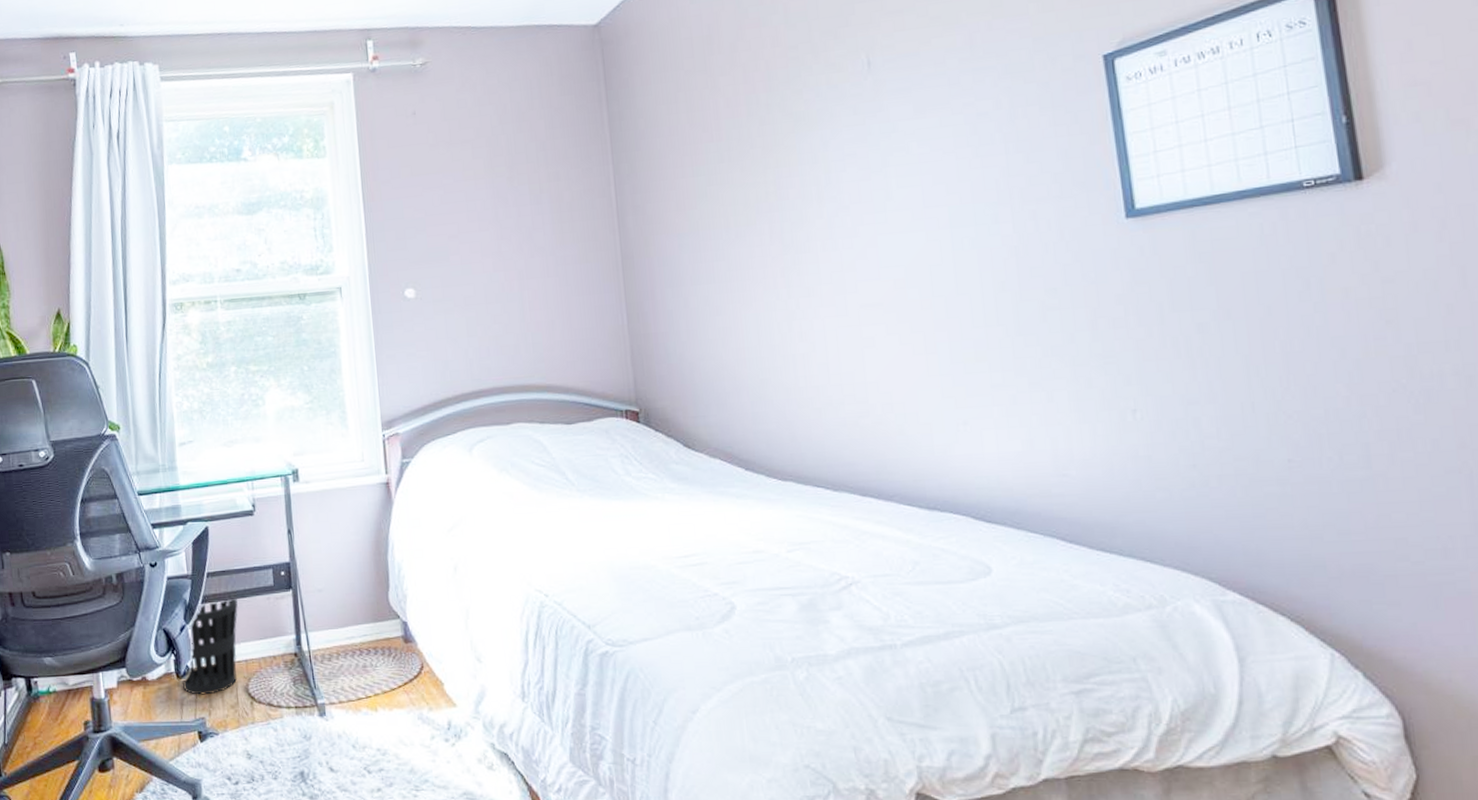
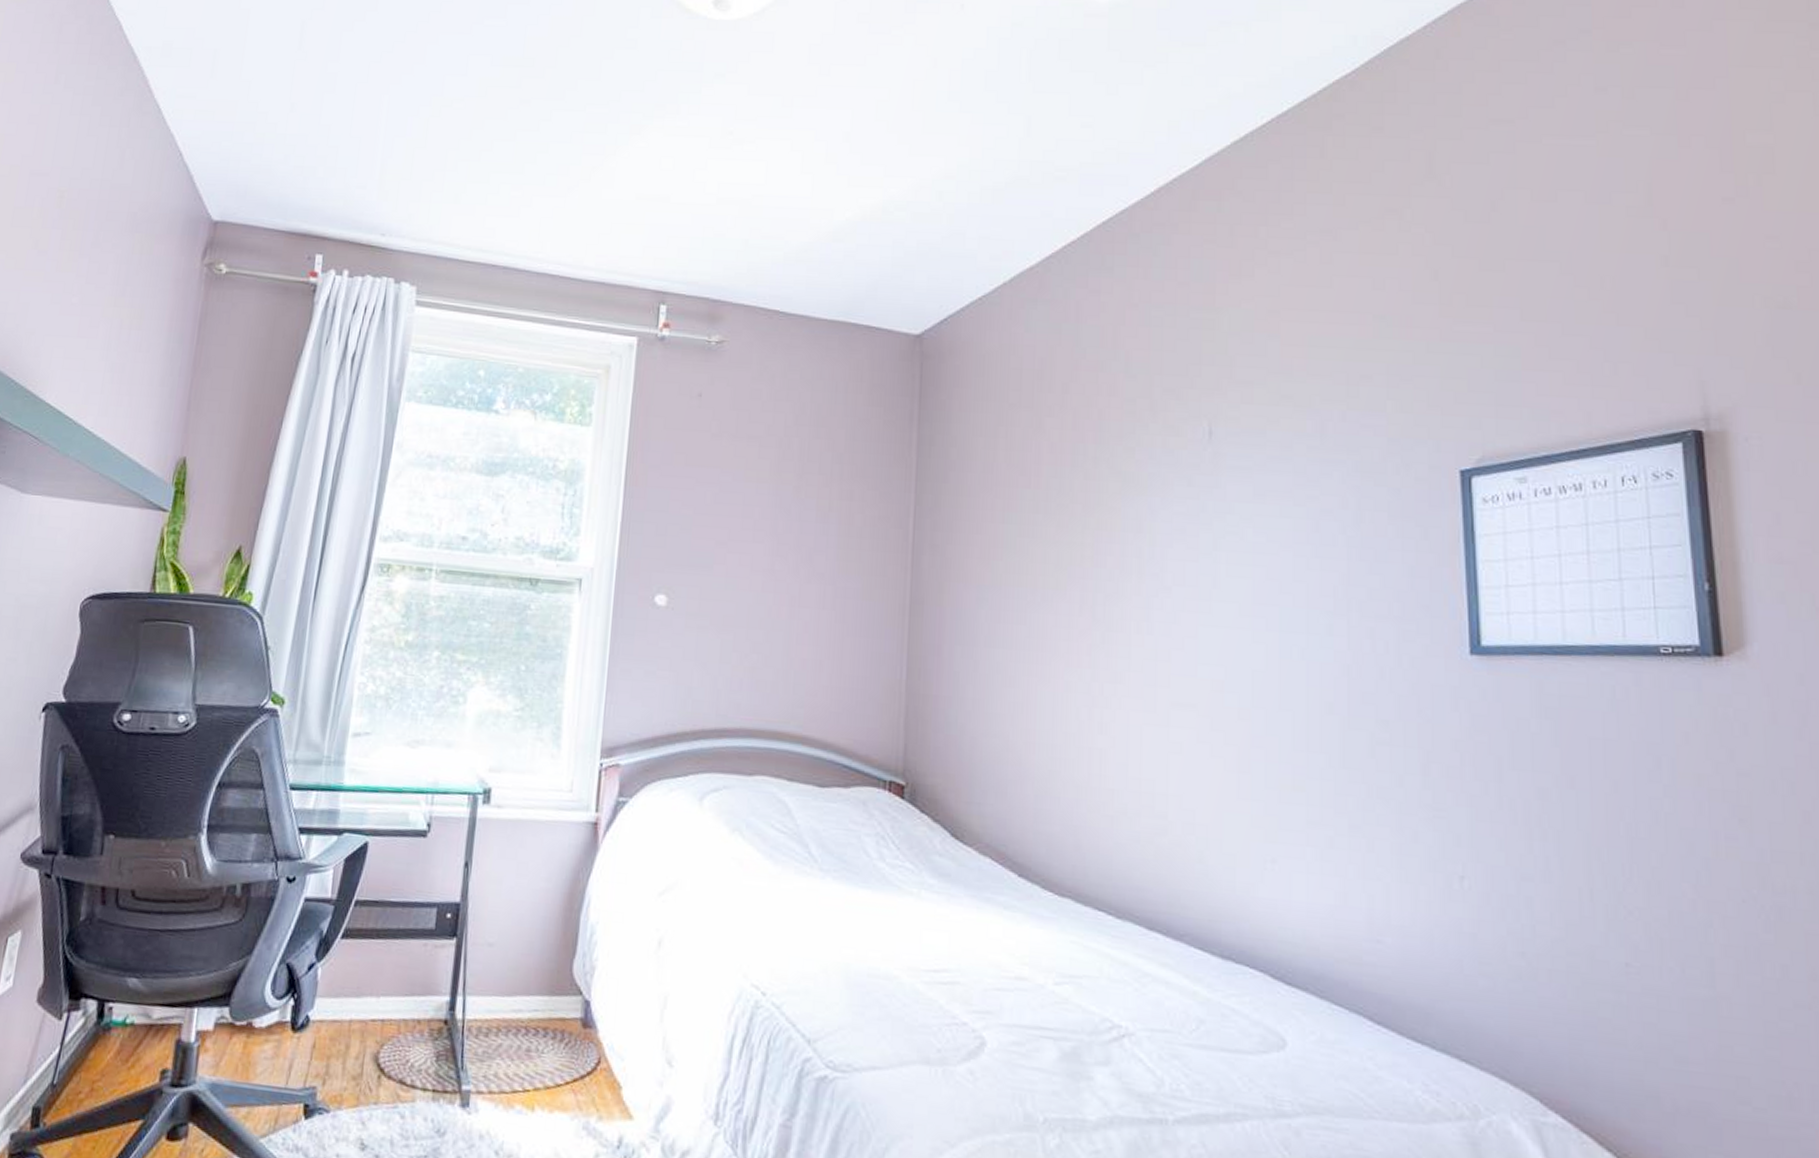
wastebasket: present [182,598,238,695] -> none [296,936,387,1058]

